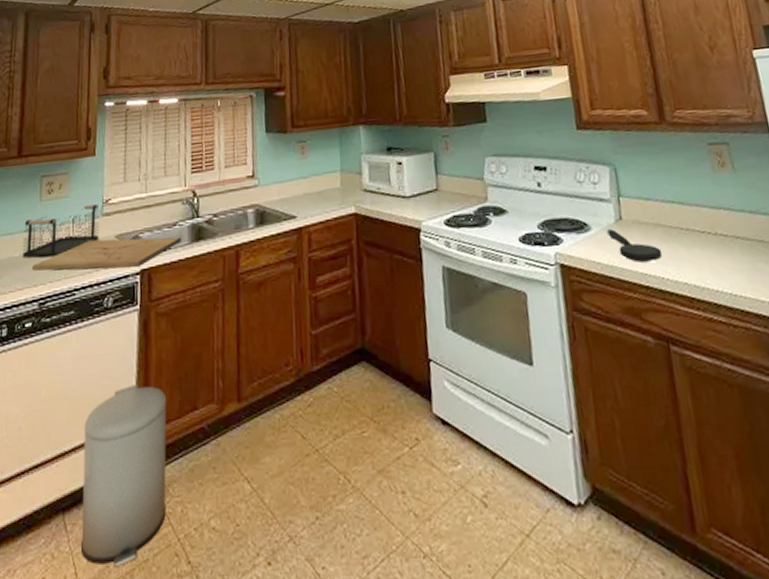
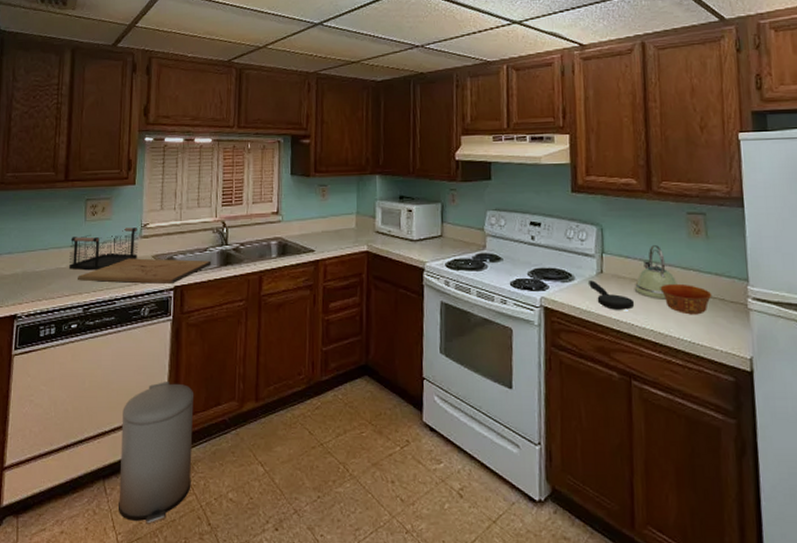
kettle: none [659,183,710,246] -> present [634,245,679,299]
bowl: none [688,225,749,262] -> present [660,283,712,315]

